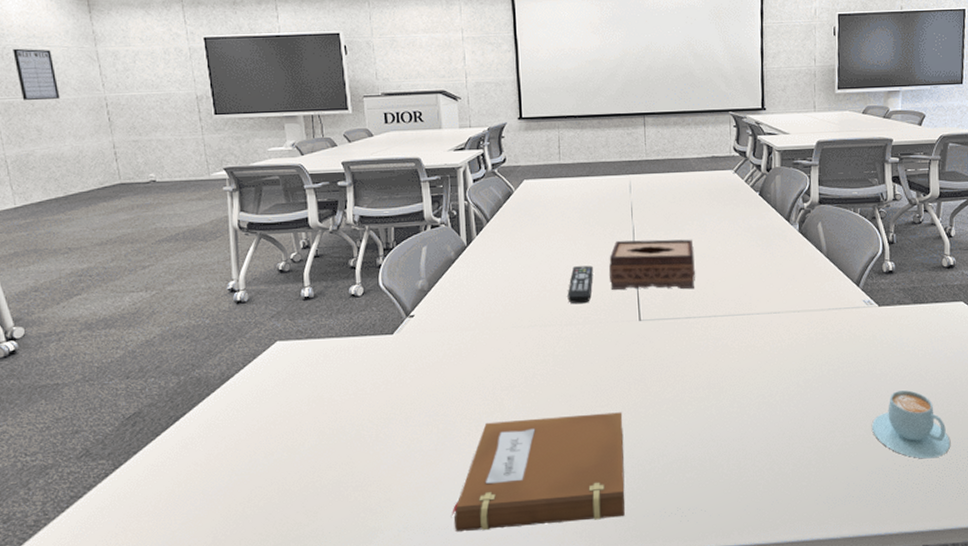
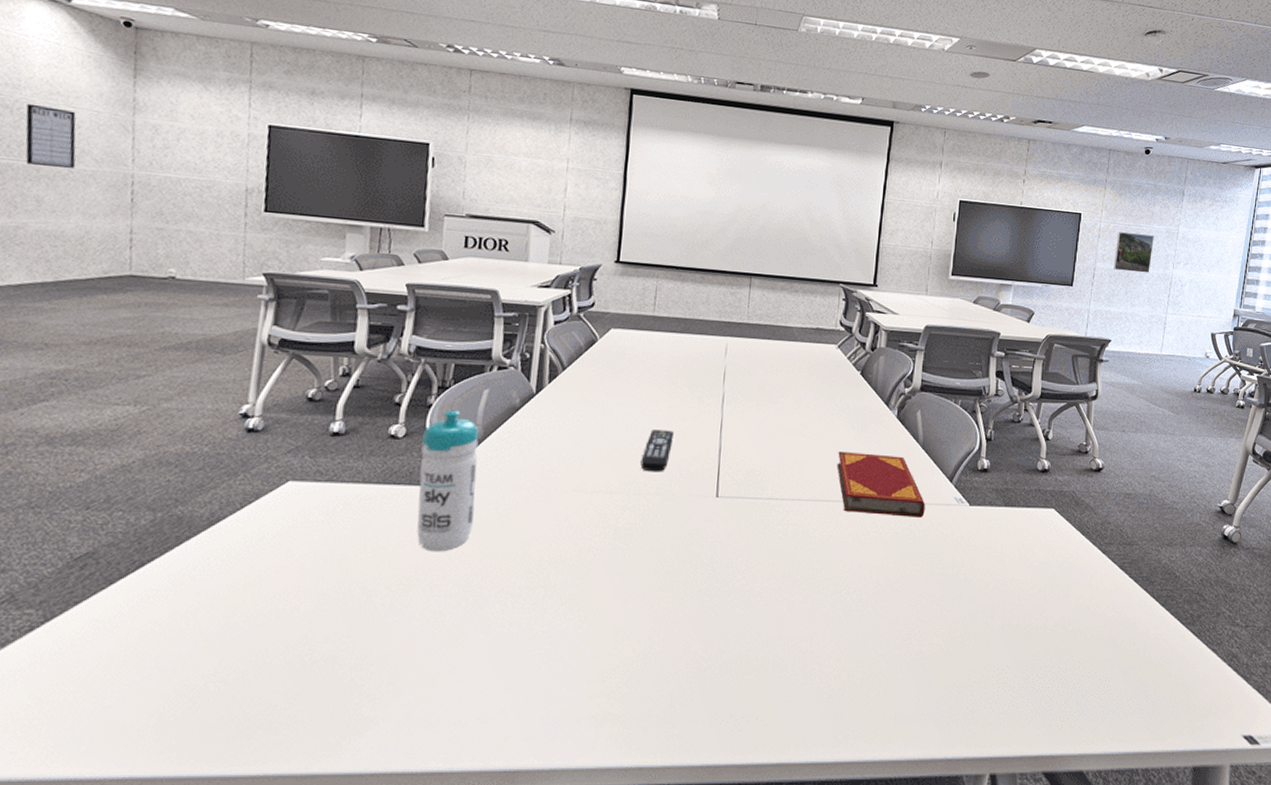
water bottle: none [377,267,432,390] -> present [416,410,479,552]
notebook: present [452,412,625,532] -> none [467,598,684,729]
tissue box: present [609,239,695,290] -> none [689,406,786,468]
hardback book: none [746,267,835,323] -> present [837,452,925,518]
cappuccino: present [872,390,951,459] -> none [950,599,1029,676]

